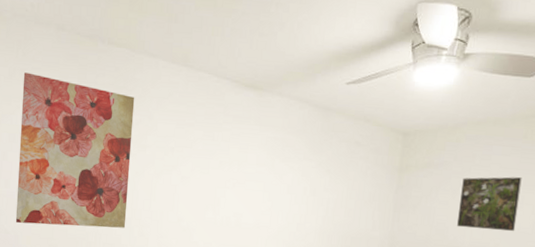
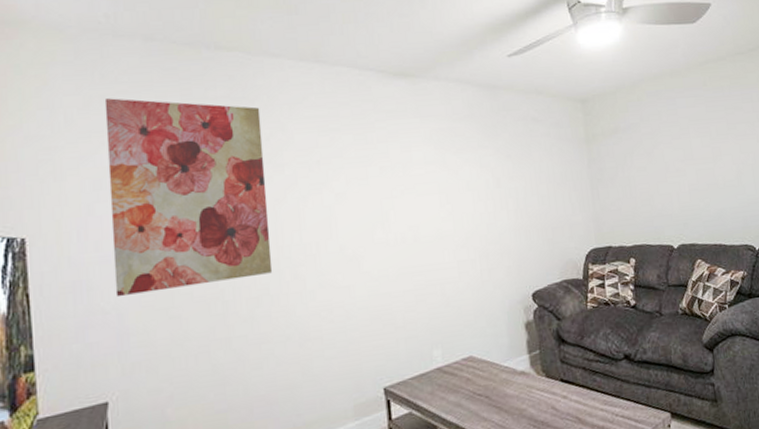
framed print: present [457,177,522,232] -> none [654,128,721,193]

